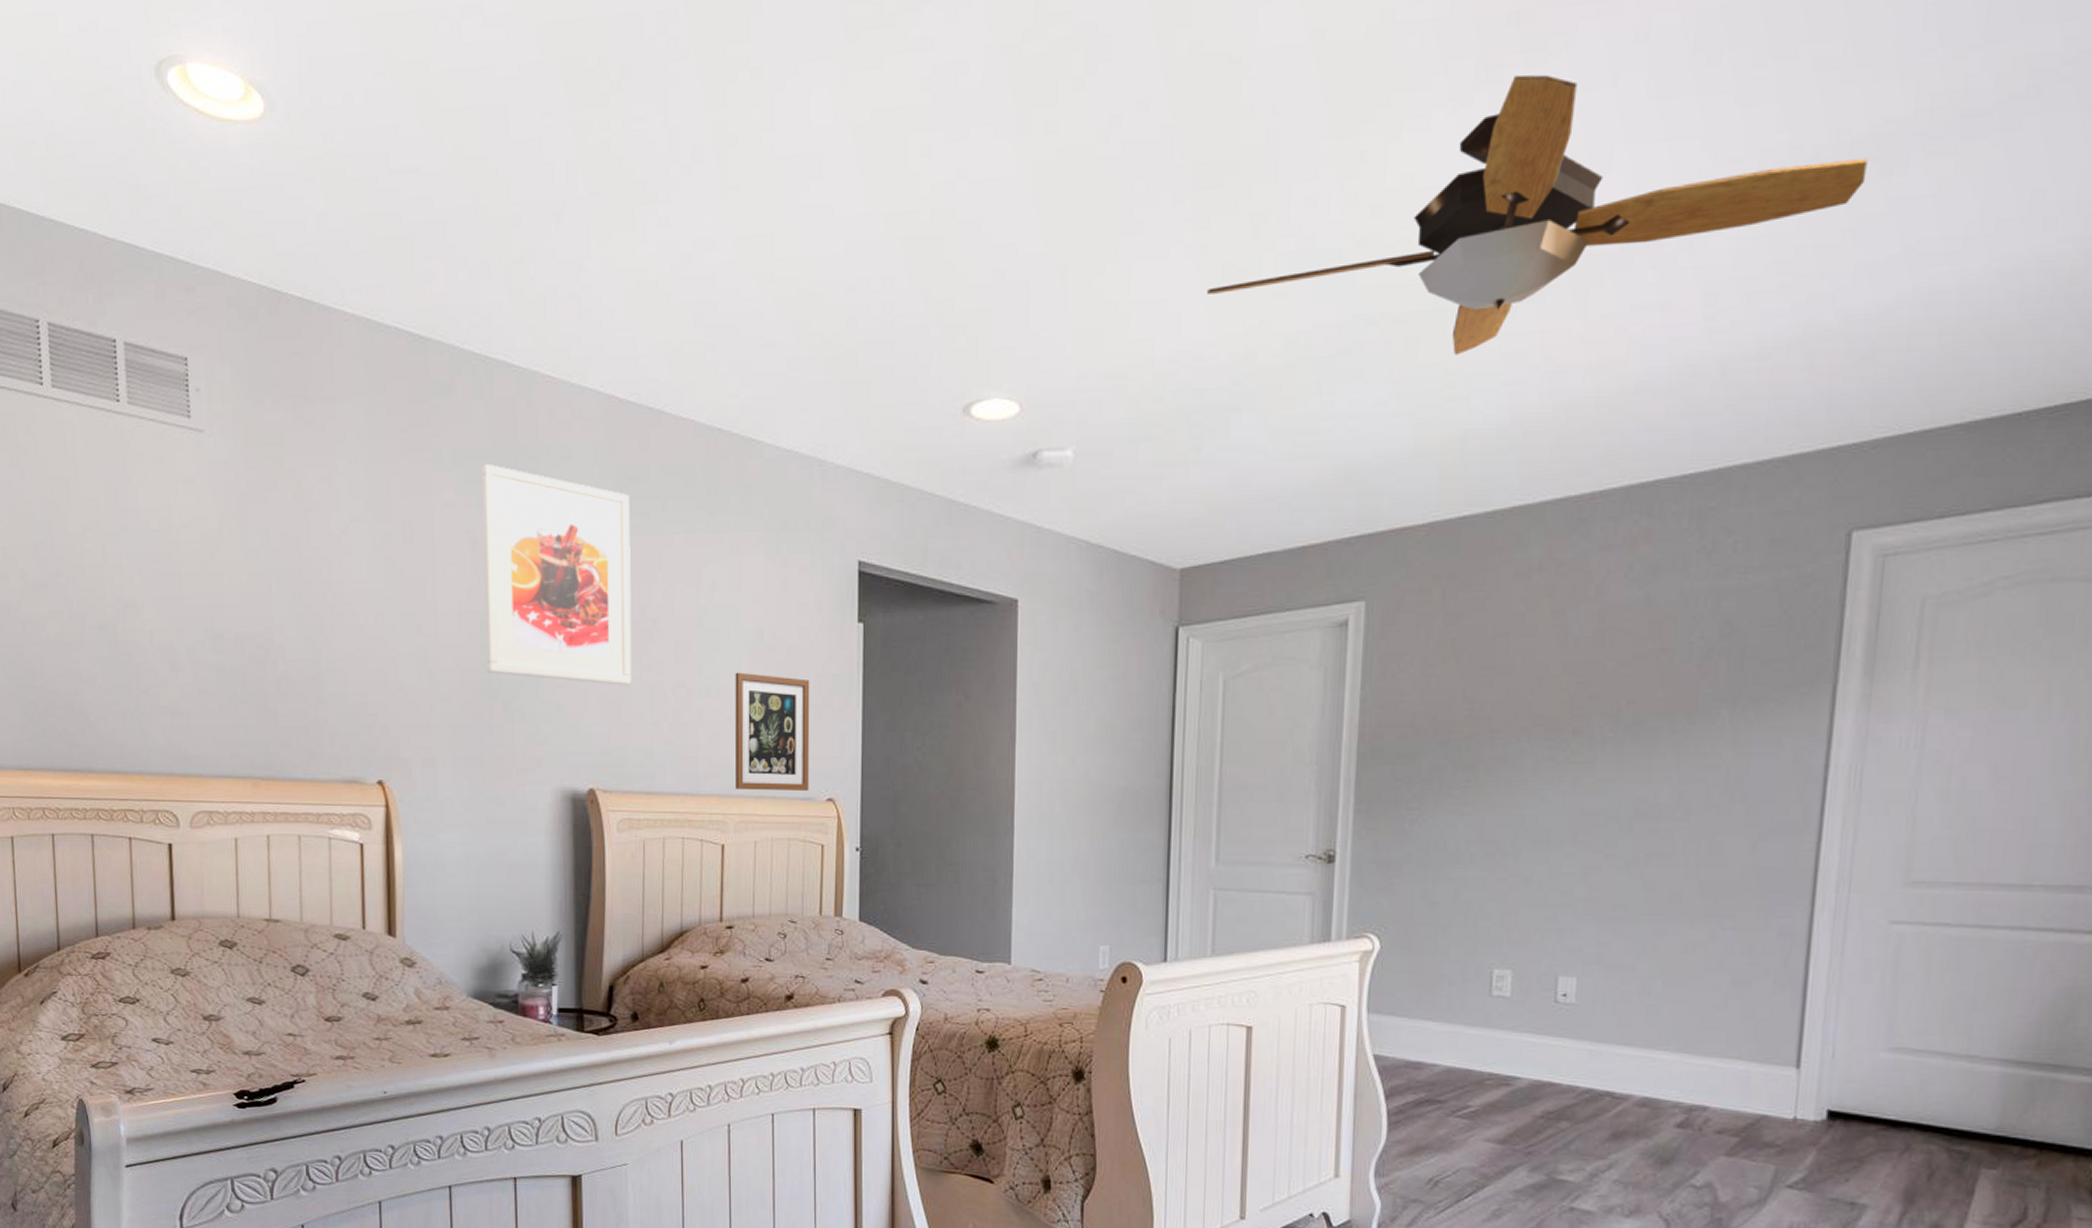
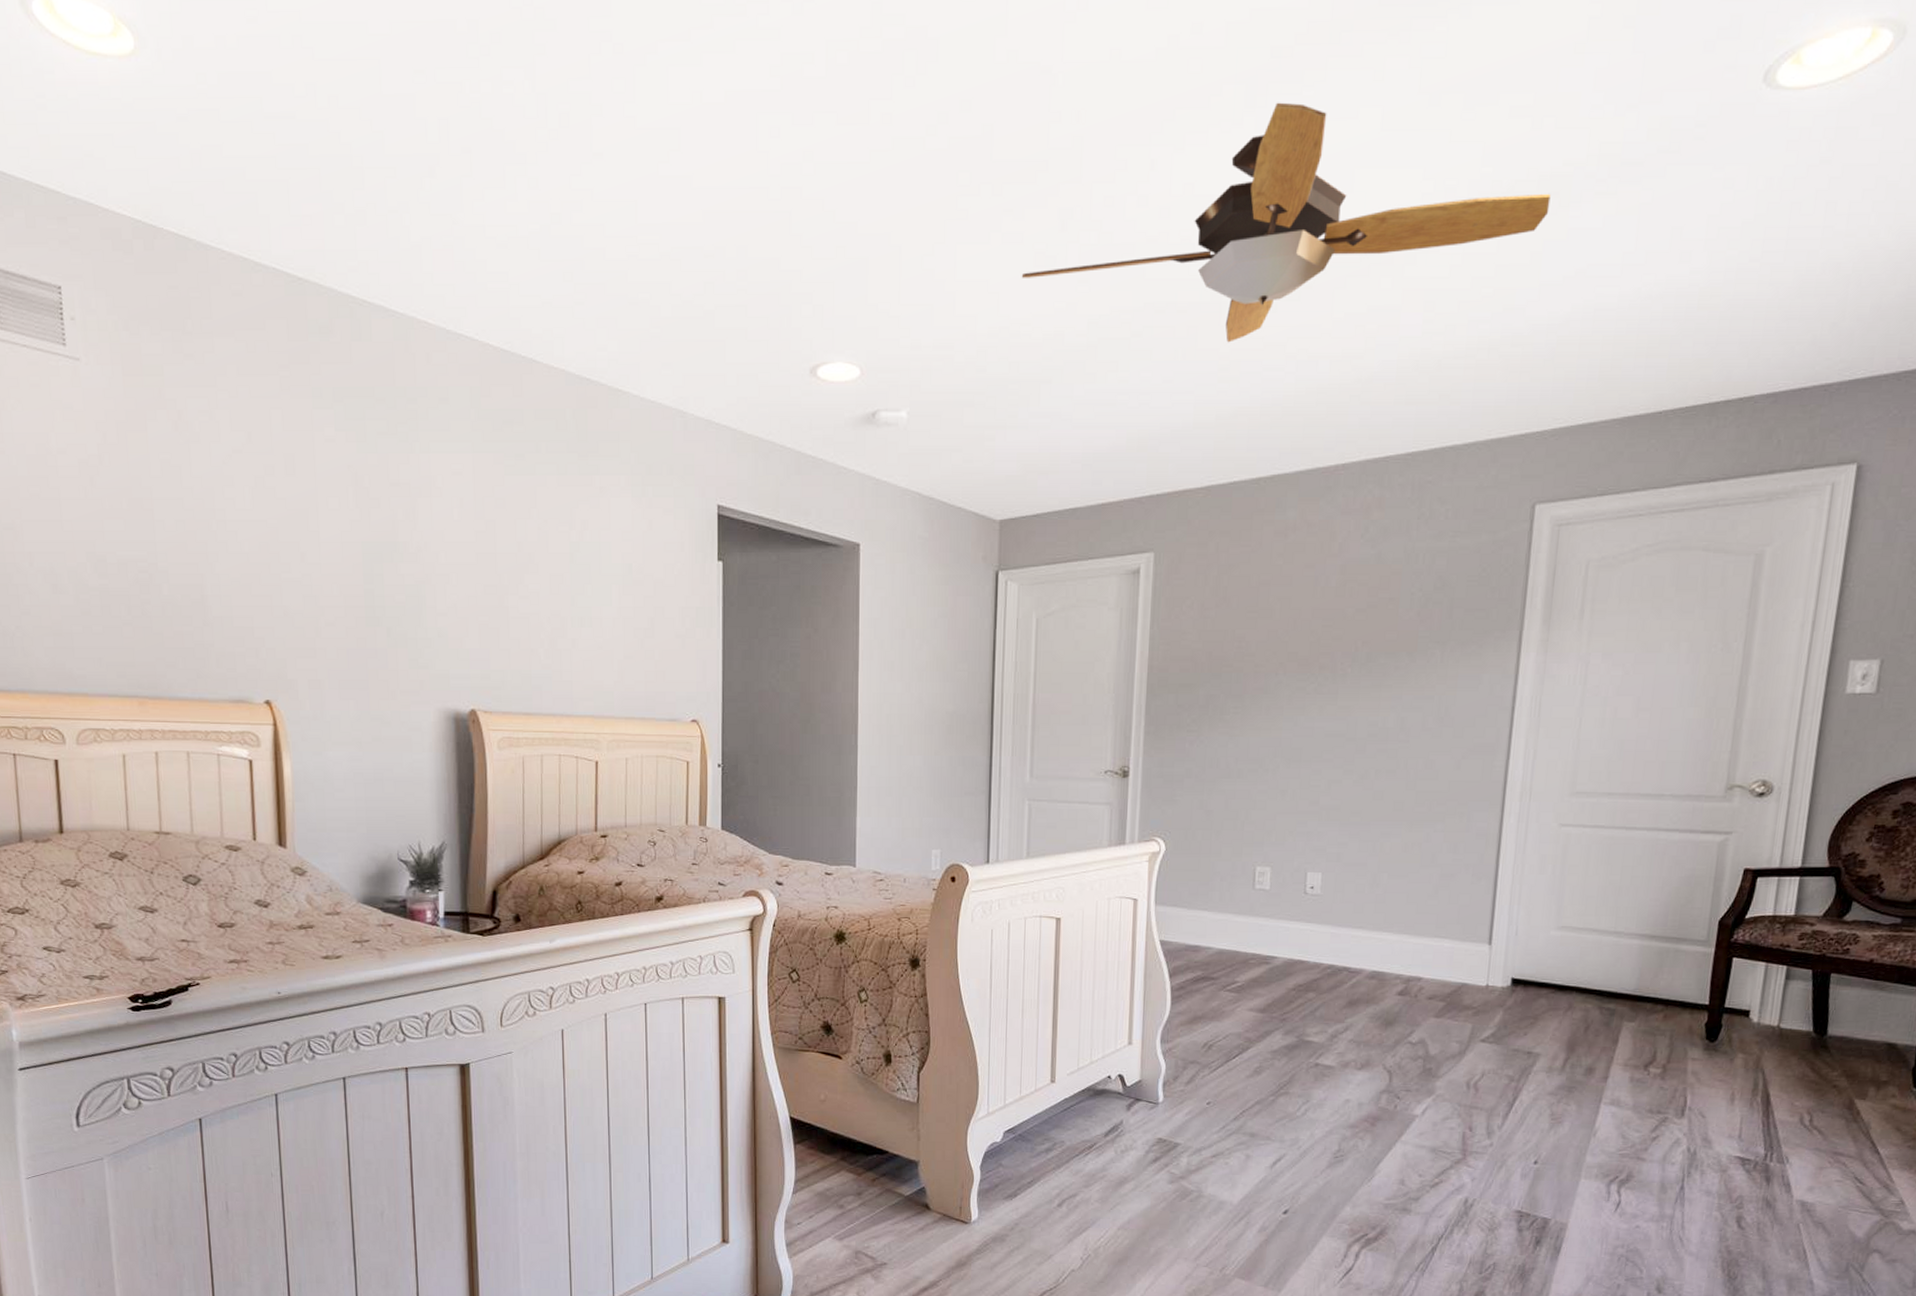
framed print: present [481,463,632,685] -> none [361,402,509,614]
picture frame: present [734,672,810,791] -> none [606,604,675,712]

